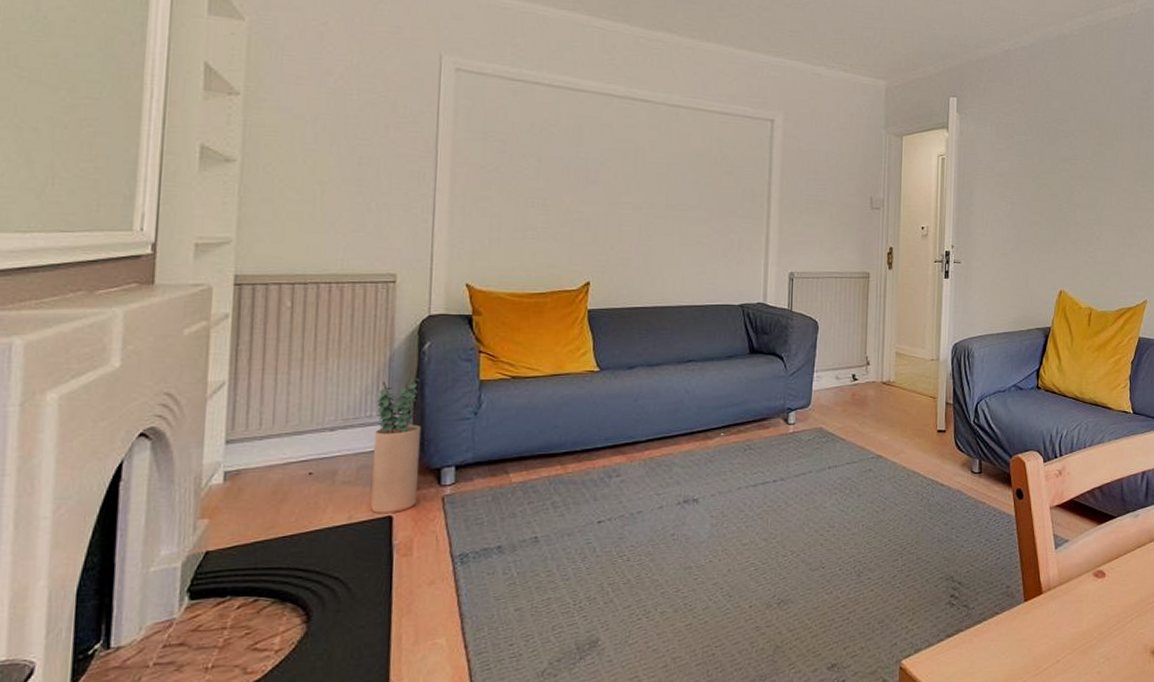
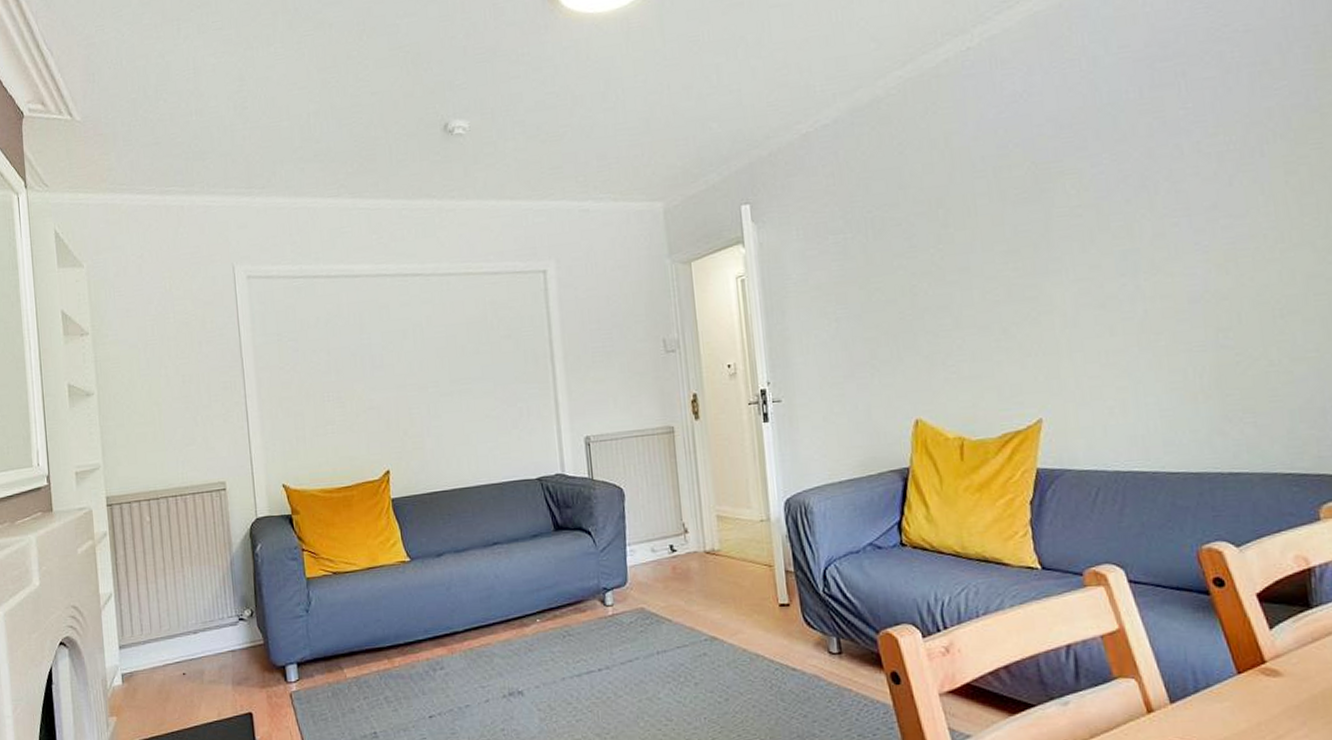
vase: present [371,372,422,515] -> none [226,574,270,711]

